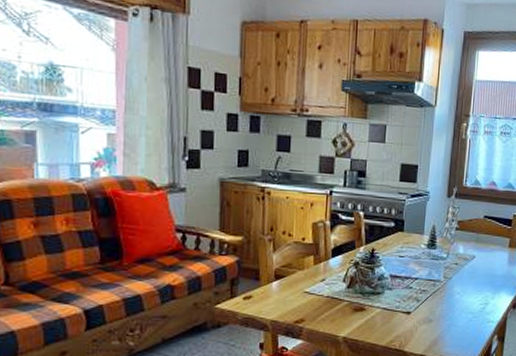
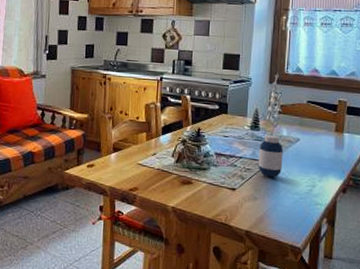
medicine bottle: none [433,252,459,298] -> present [258,134,284,178]

